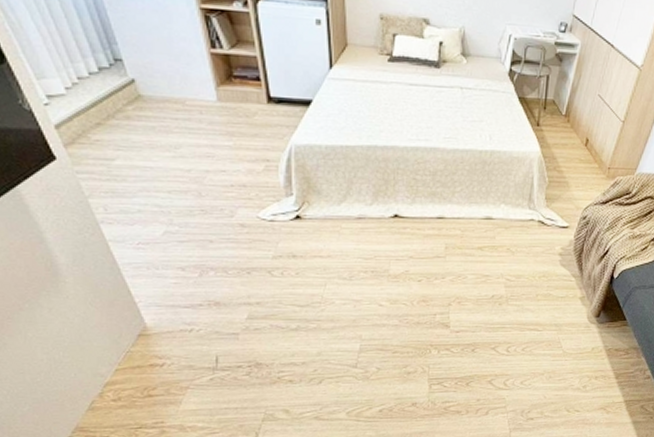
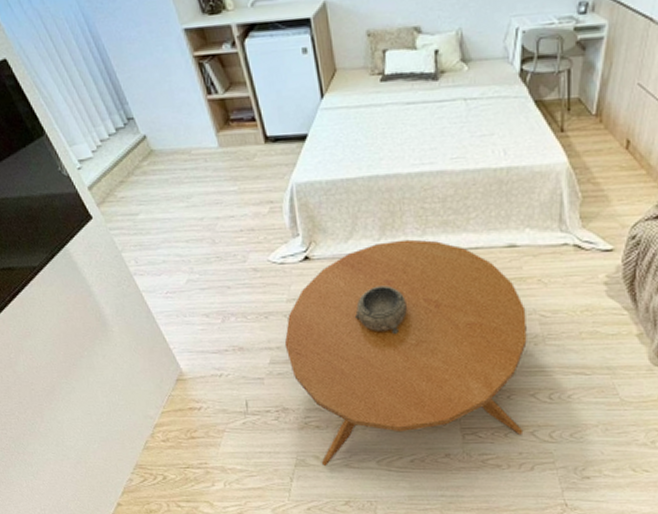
coffee table: none [265,206,495,419] -> present [284,239,527,466]
decorative bowl: none [339,247,391,294] -> present [354,285,407,335]

